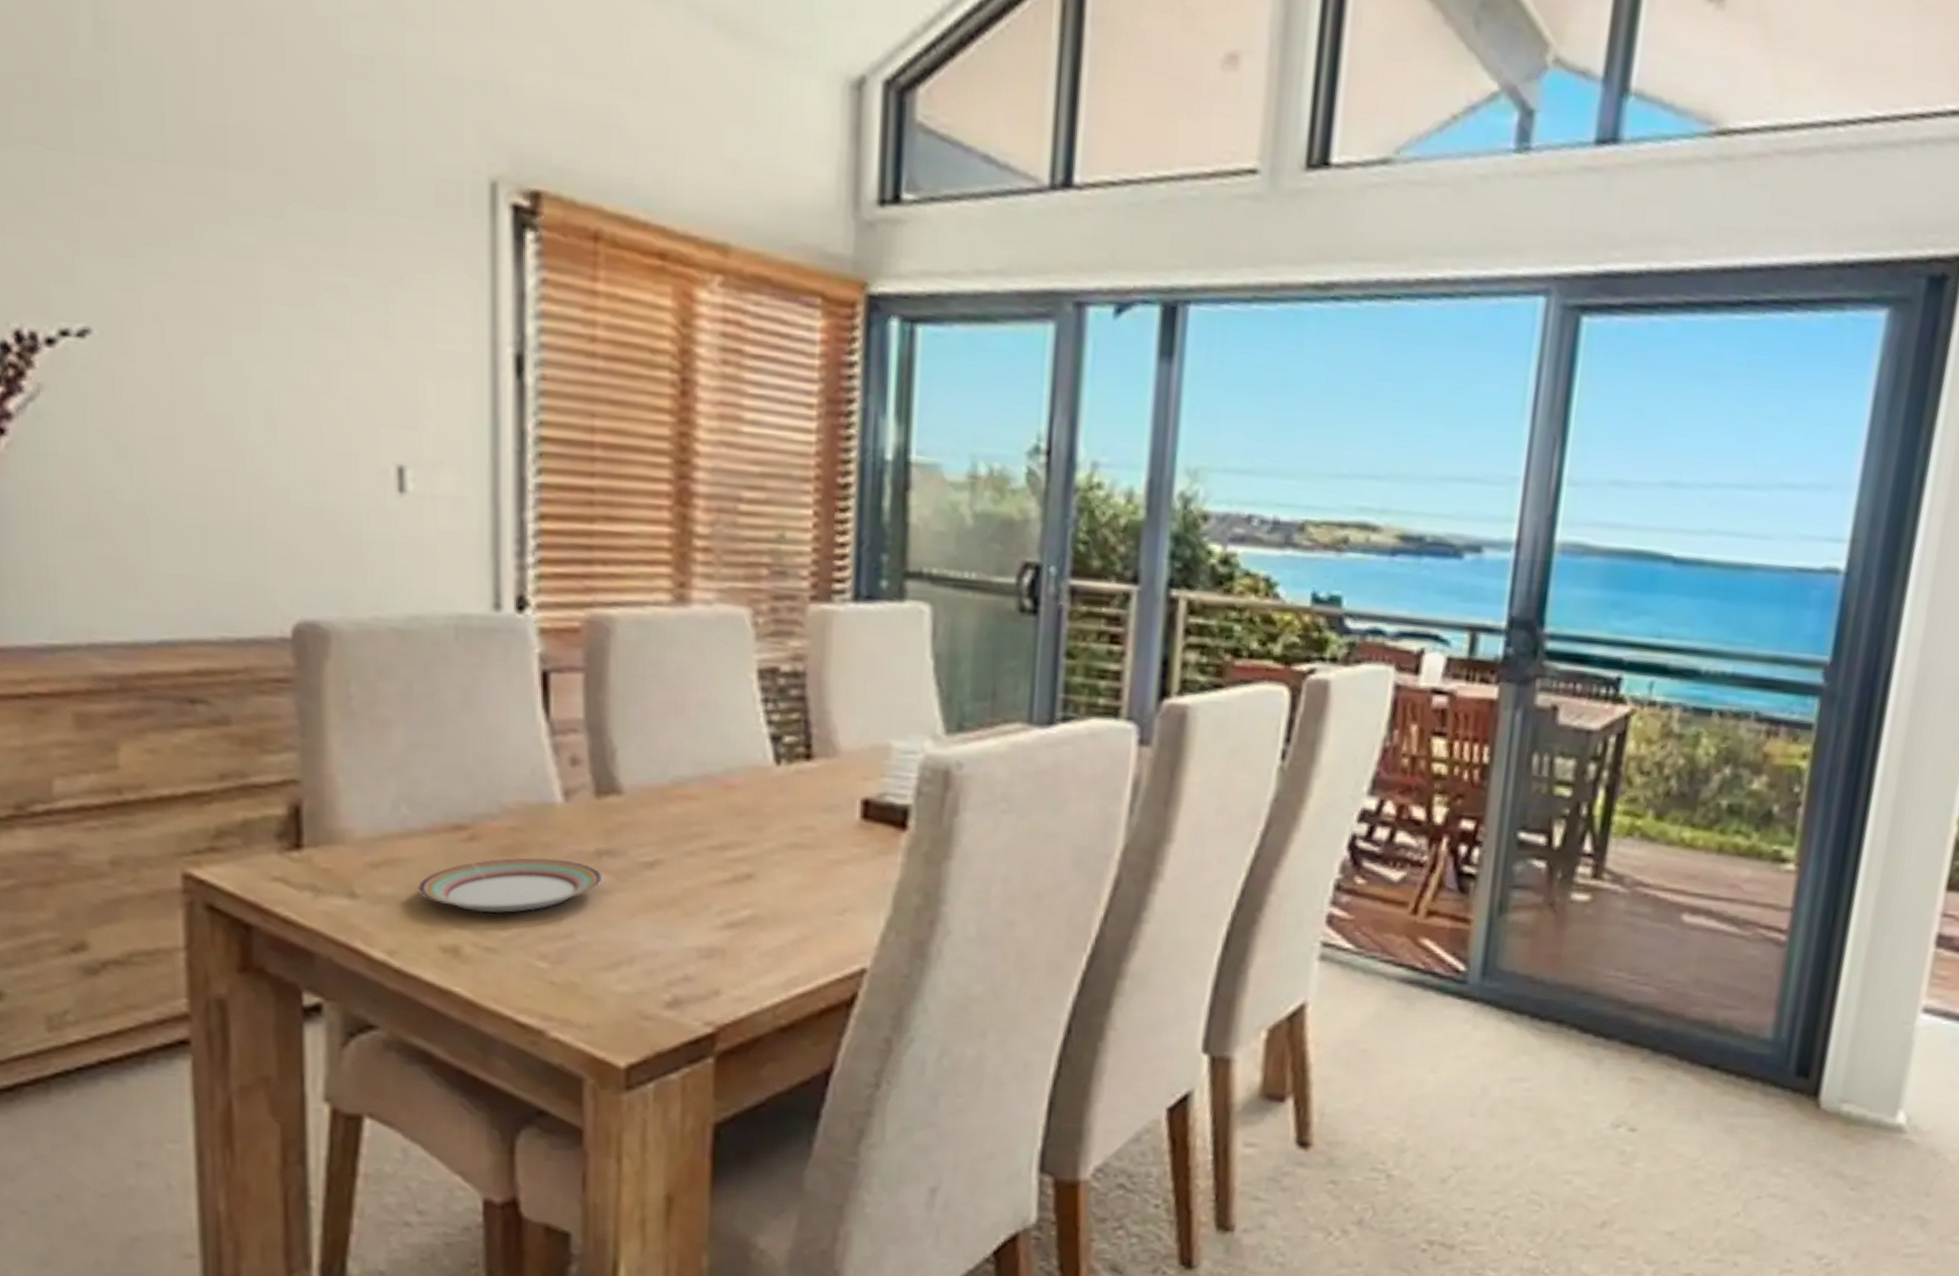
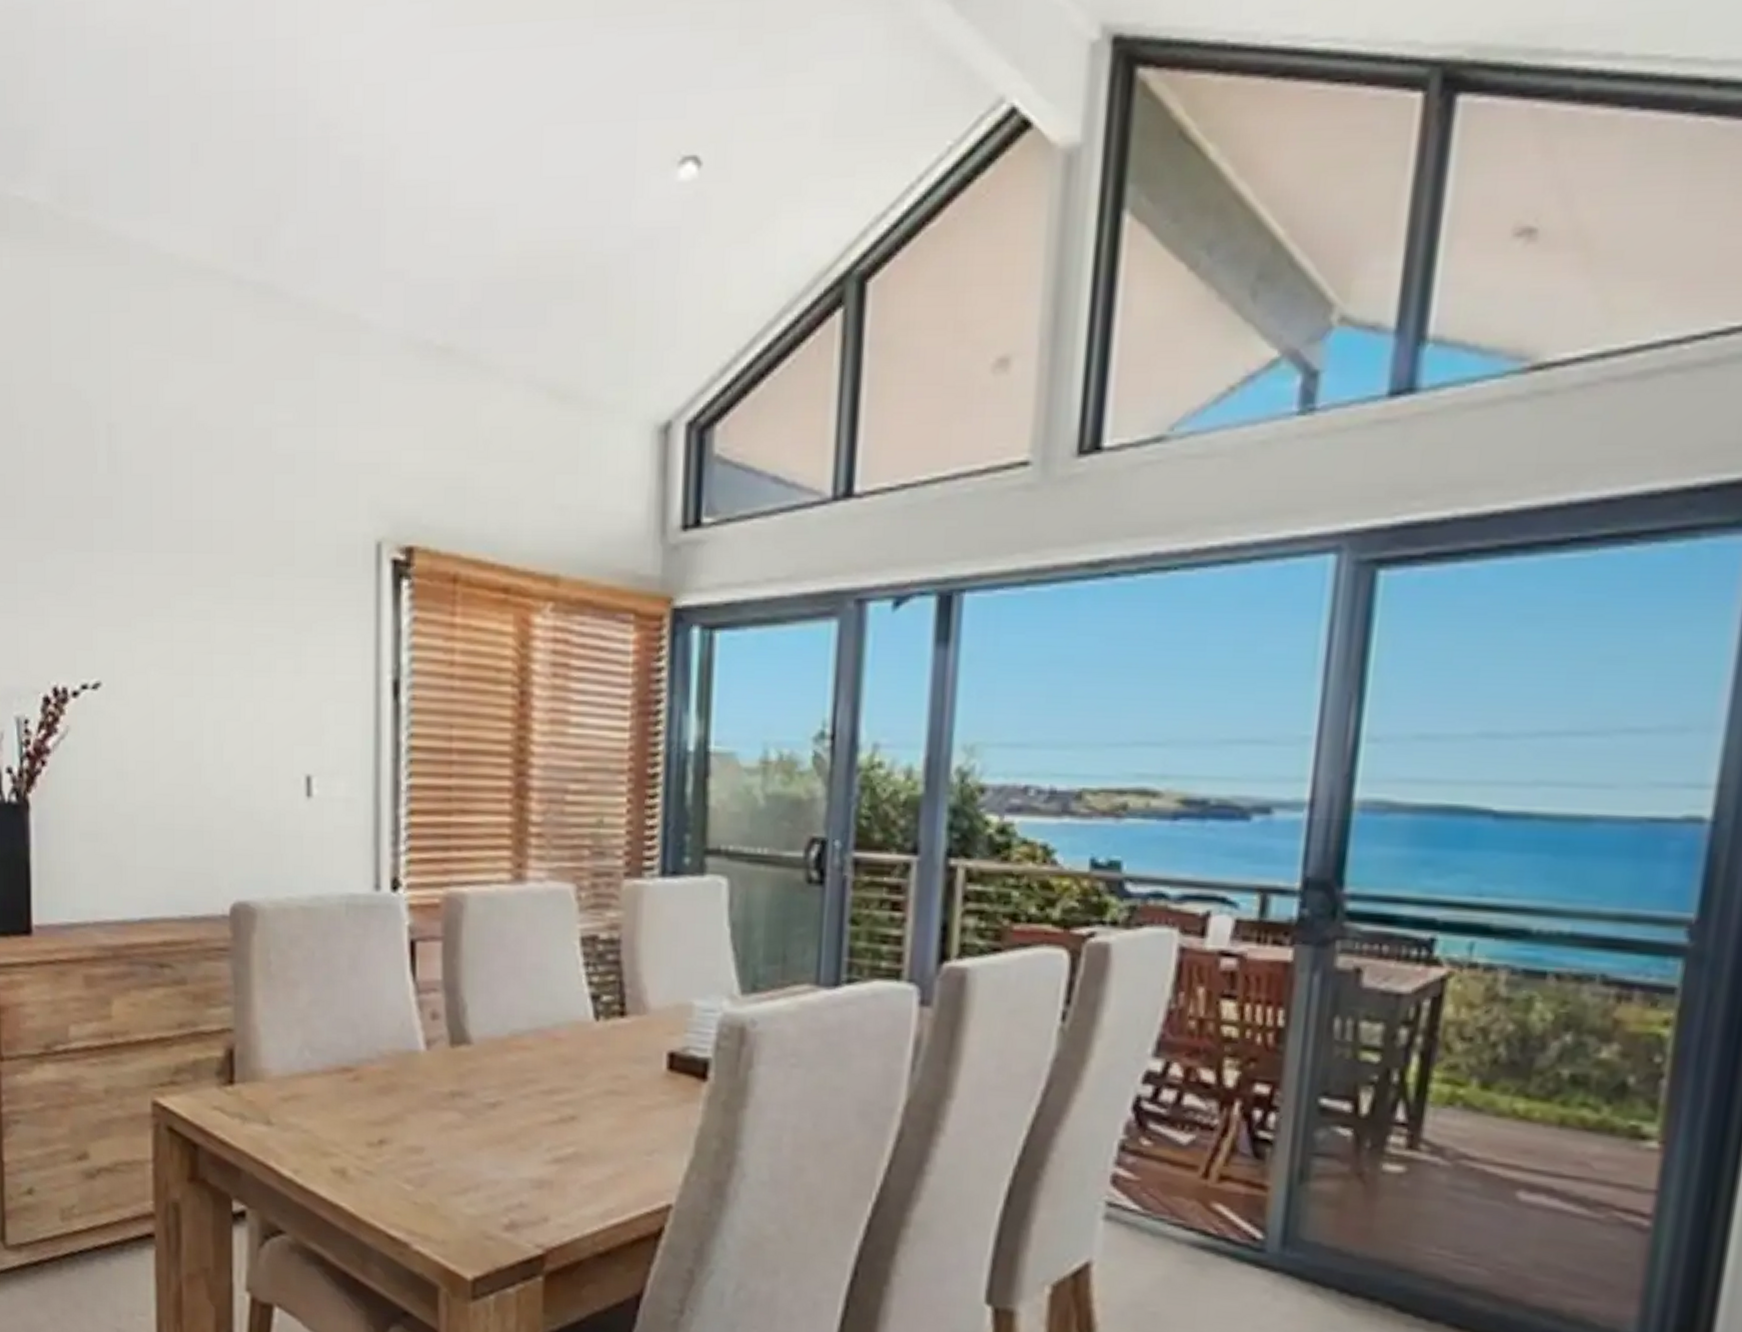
plate: present [418,857,603,913] -> none [316,1096,456,1142]

